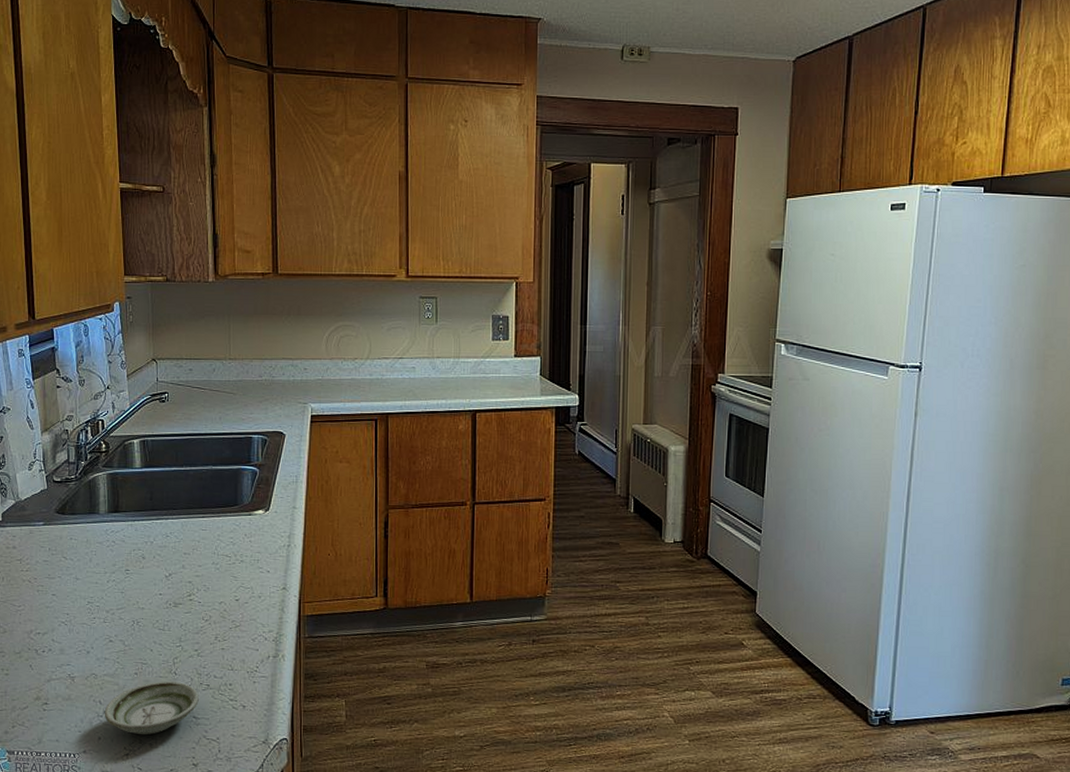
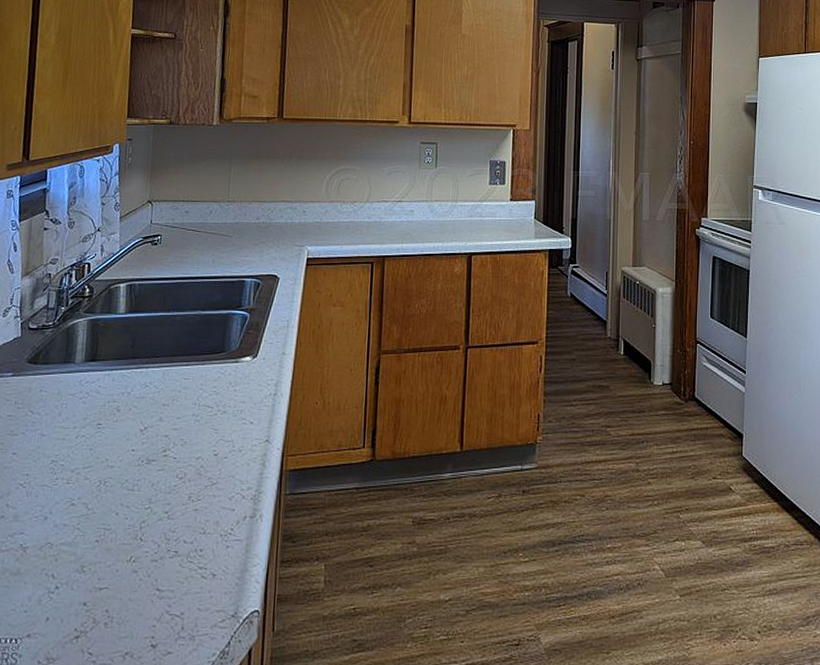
saucer: present [104,681,199,735] -> none [56,549,165,612]

